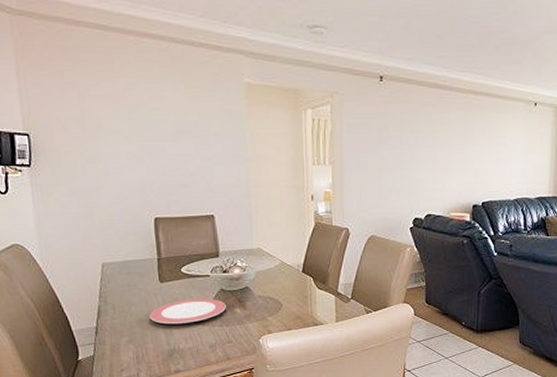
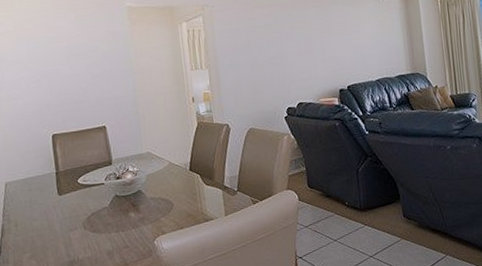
plate: present [149,298,226,324] -> none [50,205,121,236]

